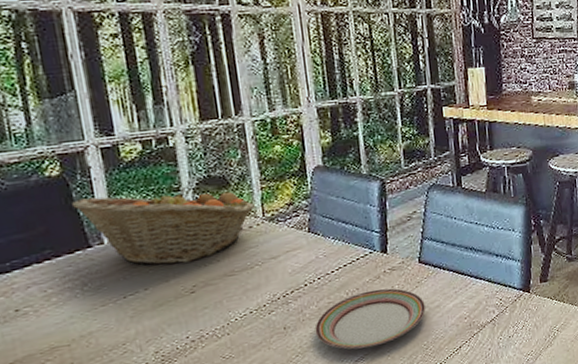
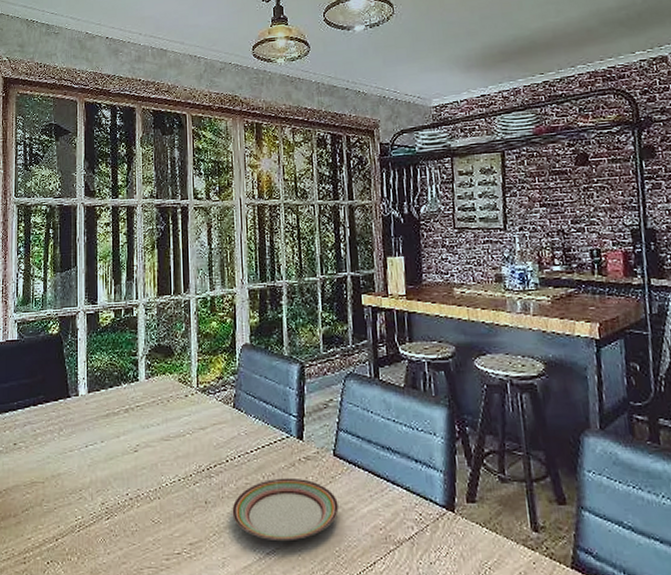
fruit basket: present [72,186,257,265] -> none [63,352,193,422]

